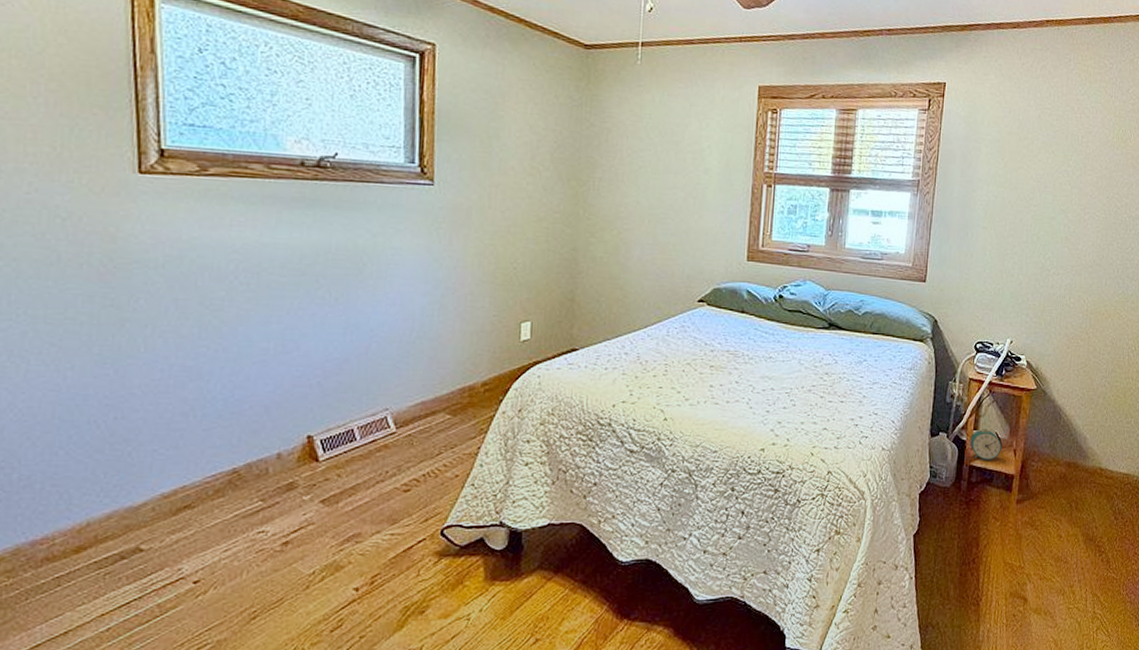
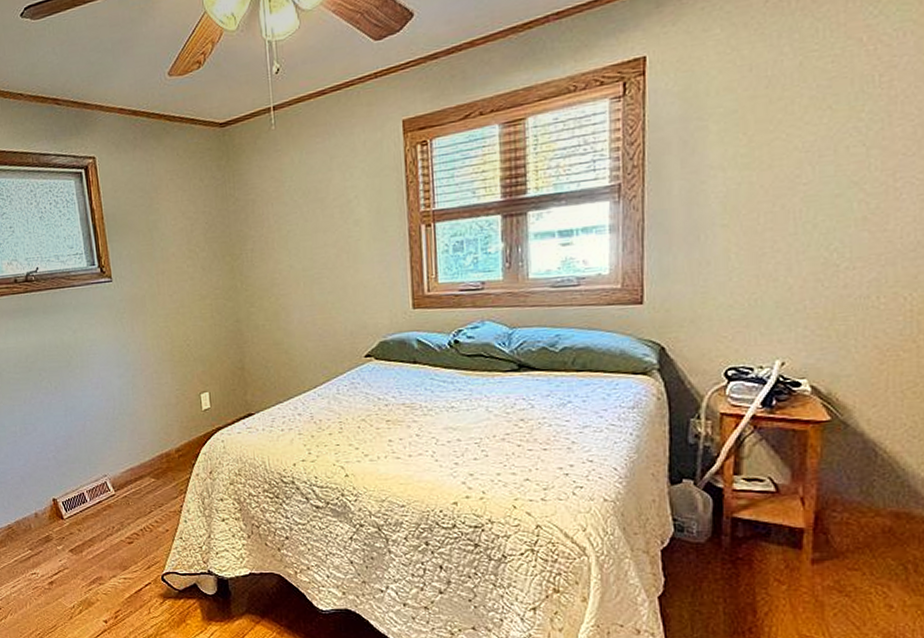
alarm clock: present [970,429,1002,460] -> none [730,473,780,511]

